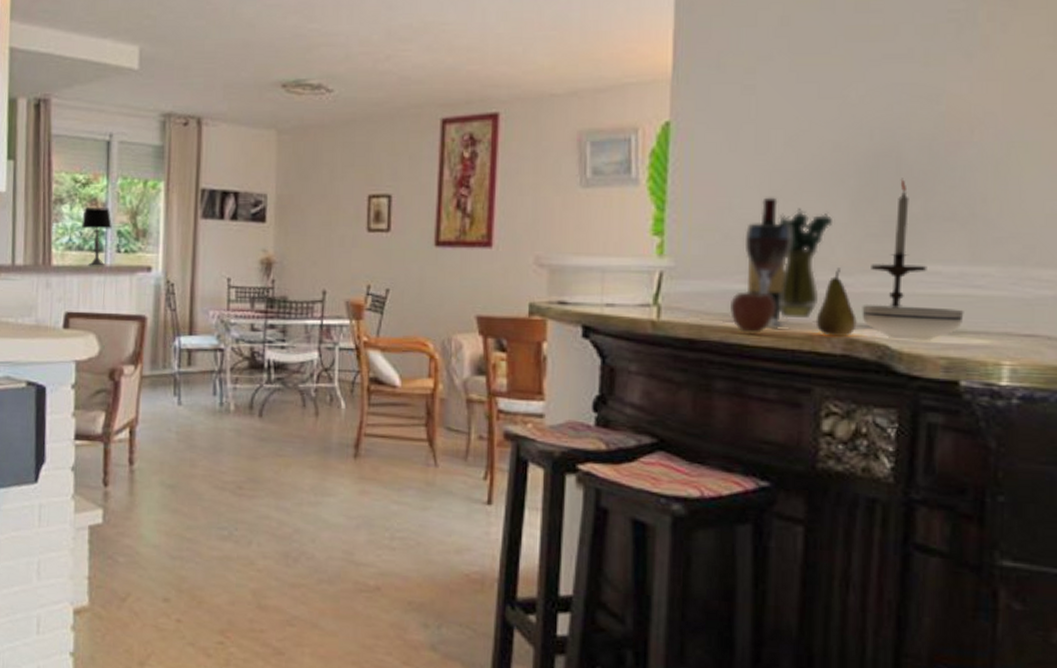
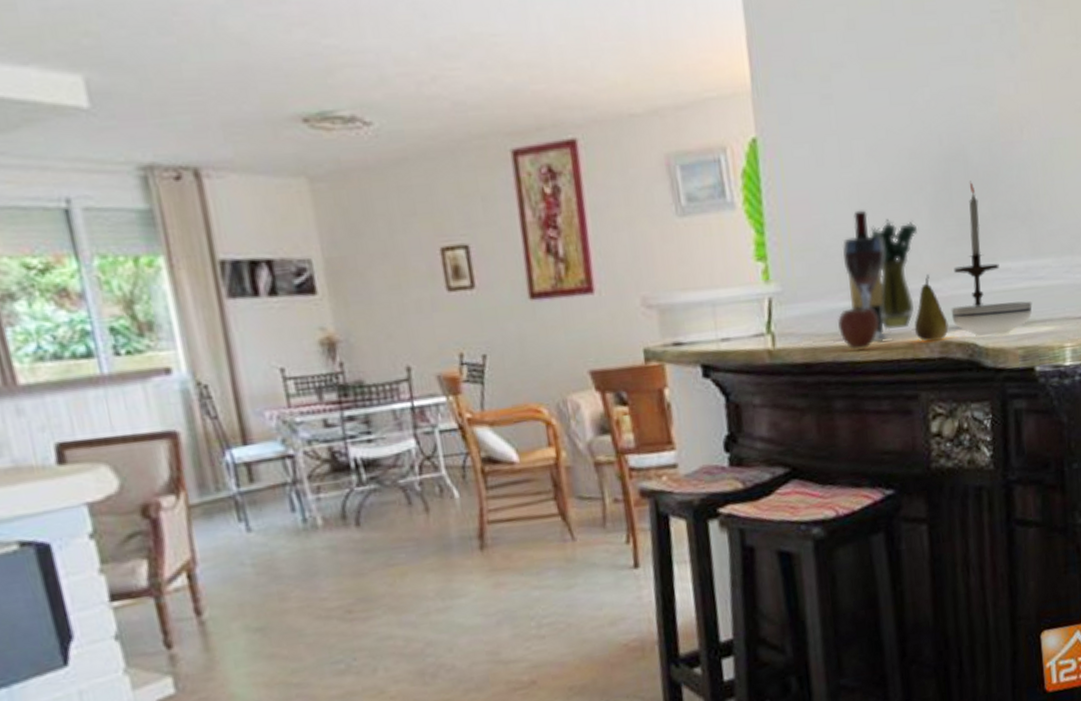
table lamp: present [82,206,112,267] -> none [50,298,102,380]

